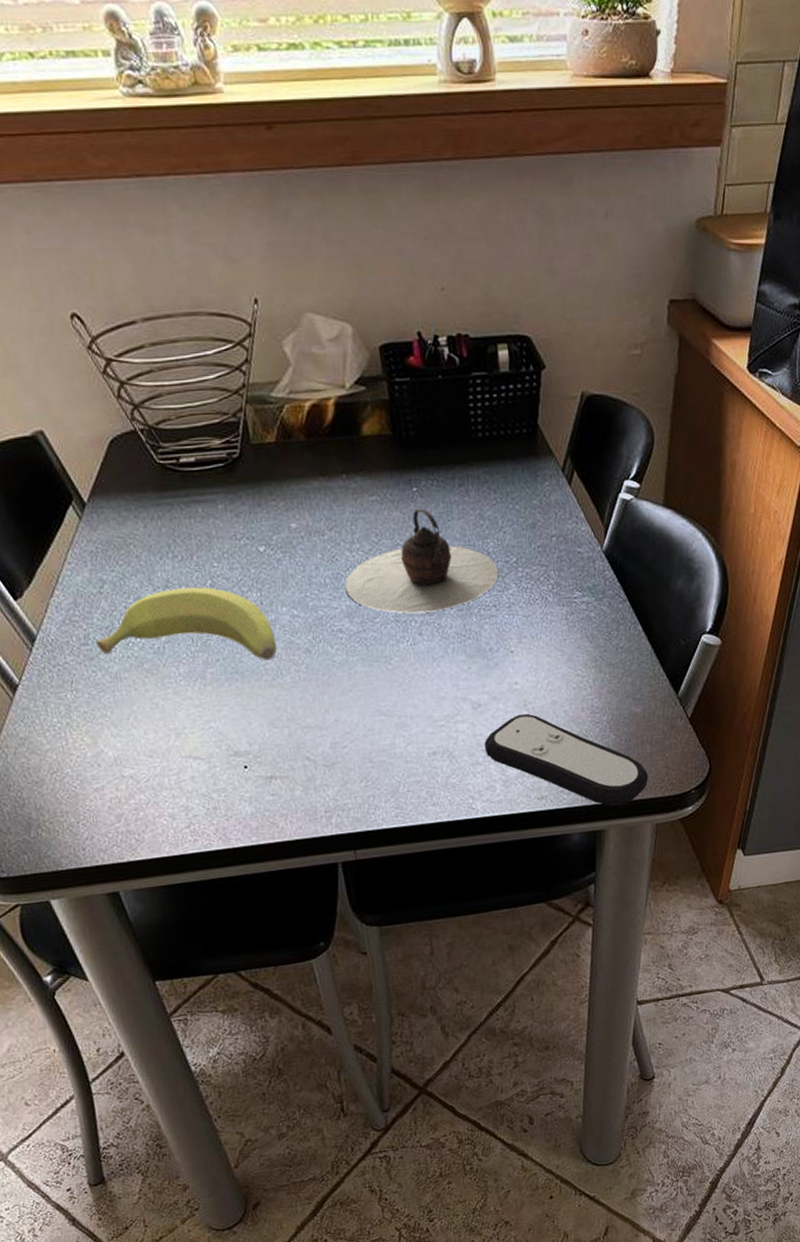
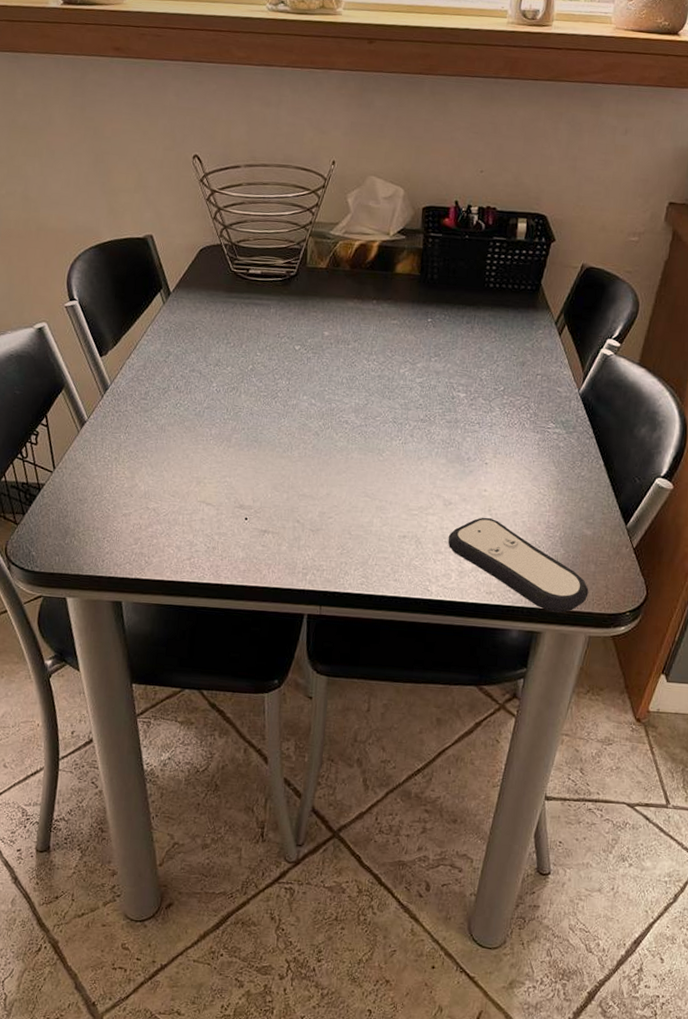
banana: present [96,587,277,661] -> none [152,367,293,436]
teapot: present [345,509,499,614] -> none [357,336,487,420]

